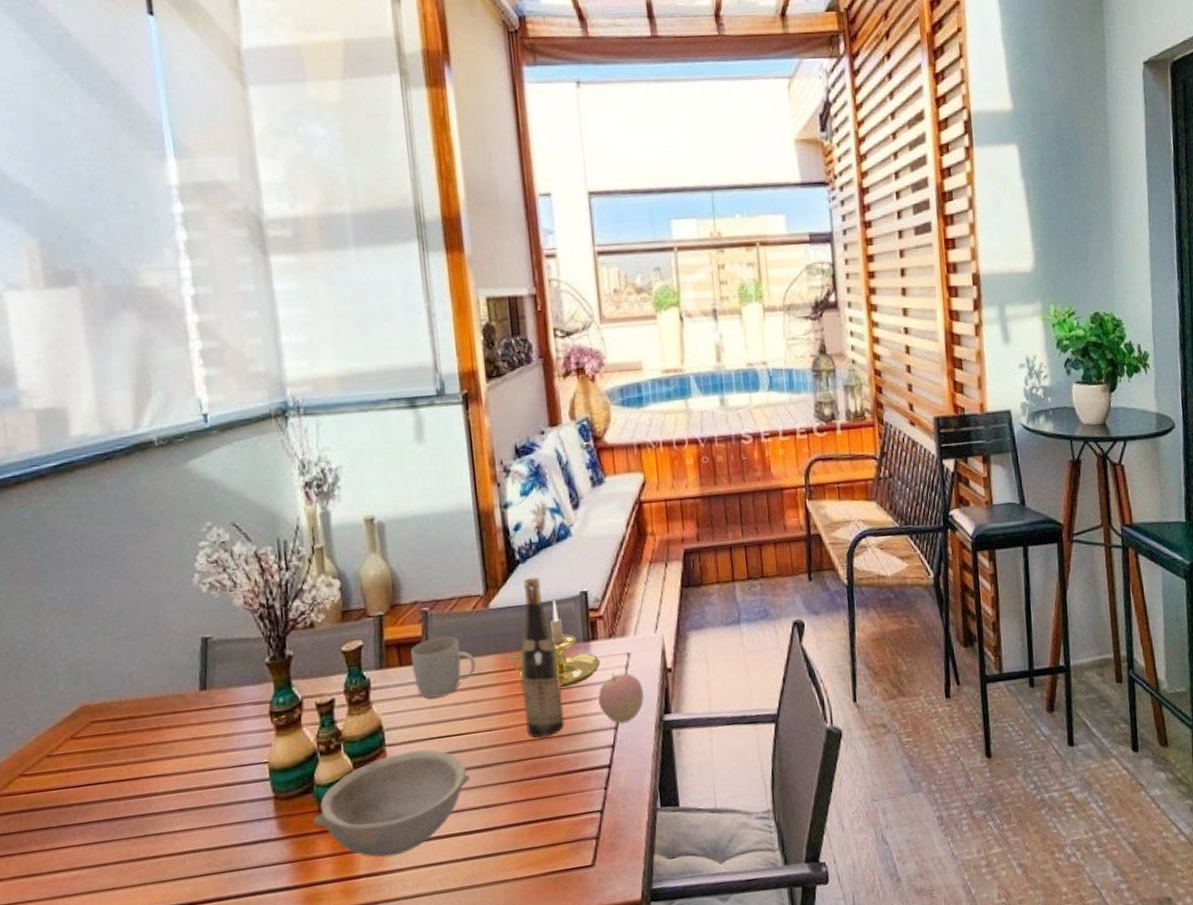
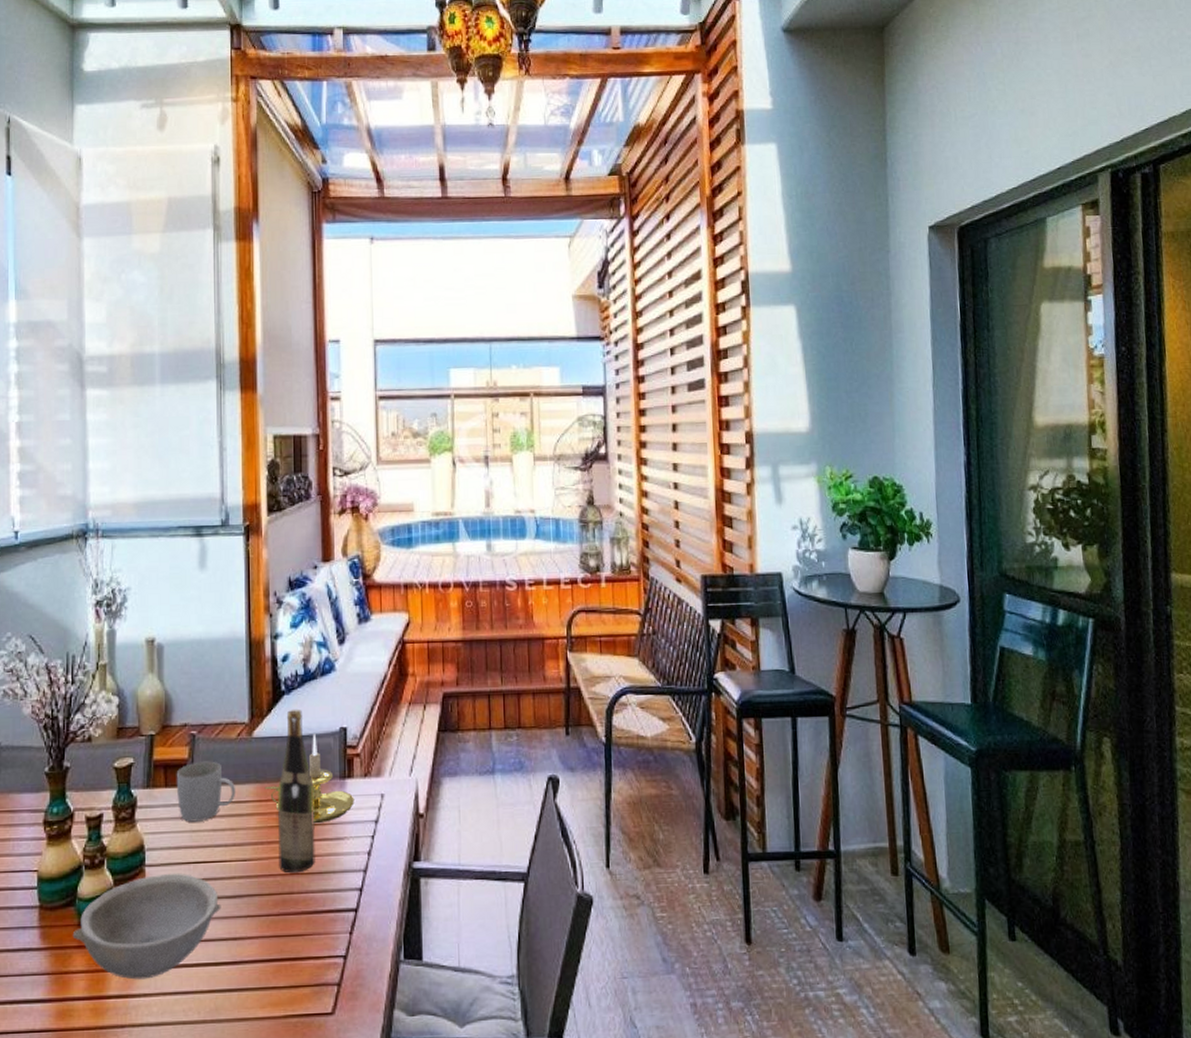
apple: present [598,673,644,724] -> none [350,814,394,866]

